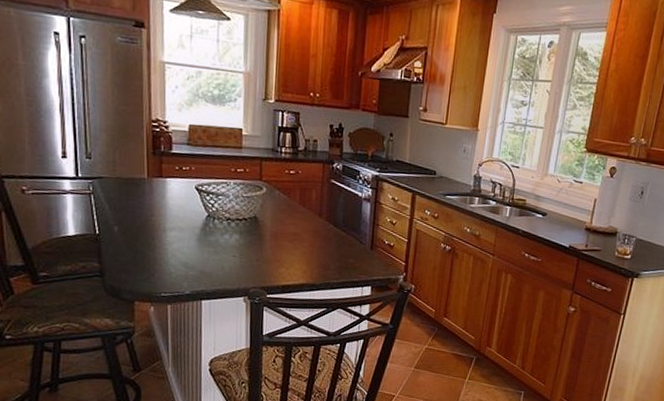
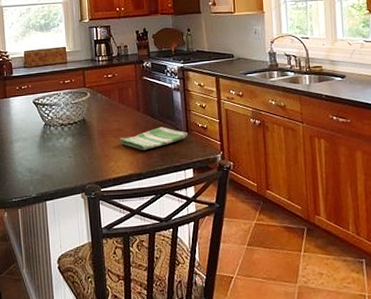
dish towel: none [295,238,372,261] -> present [120,127,188,151]

